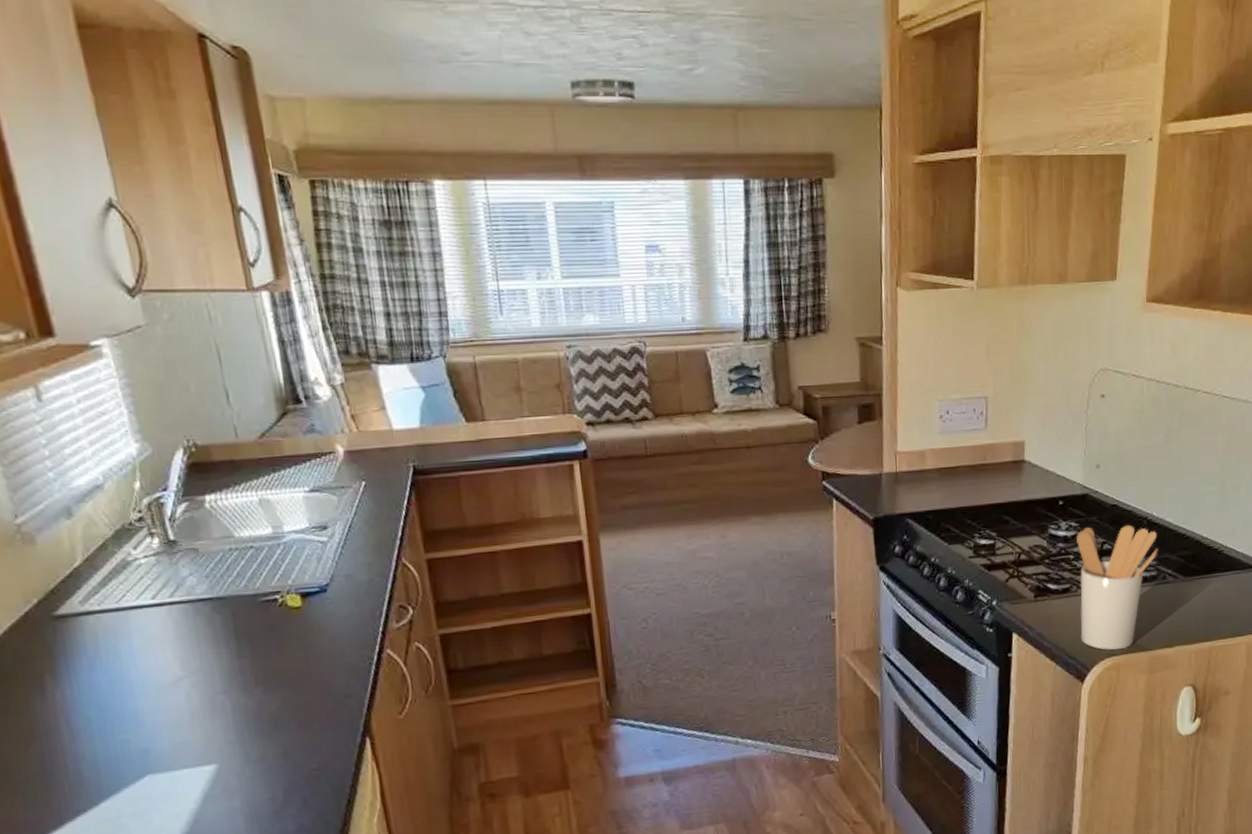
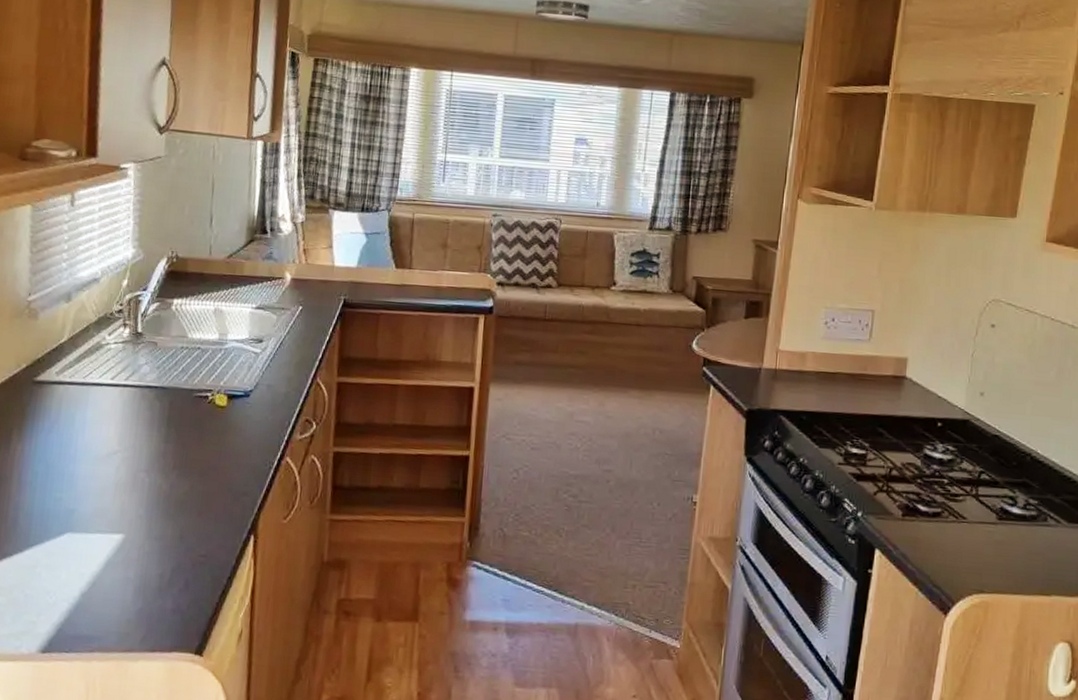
utensil holder: present [1076,525,1158,651] -> none [948,453,1041,589]

